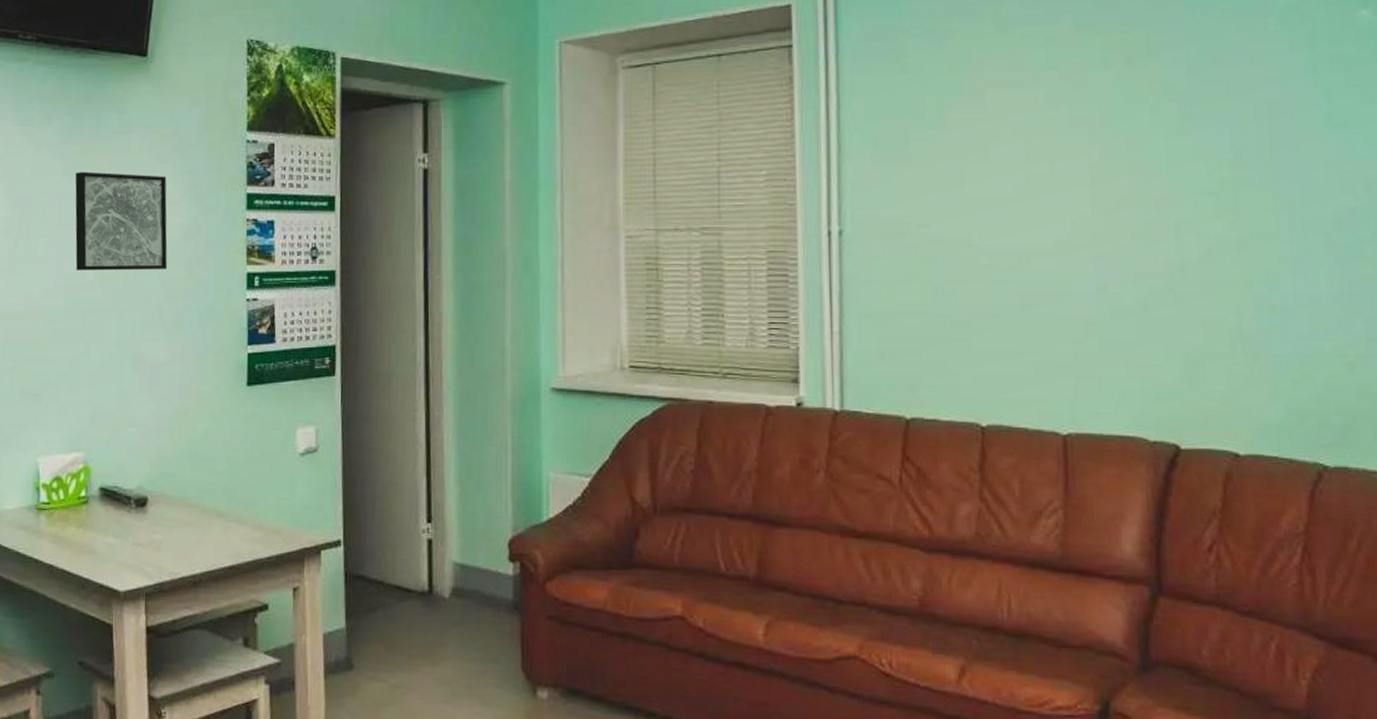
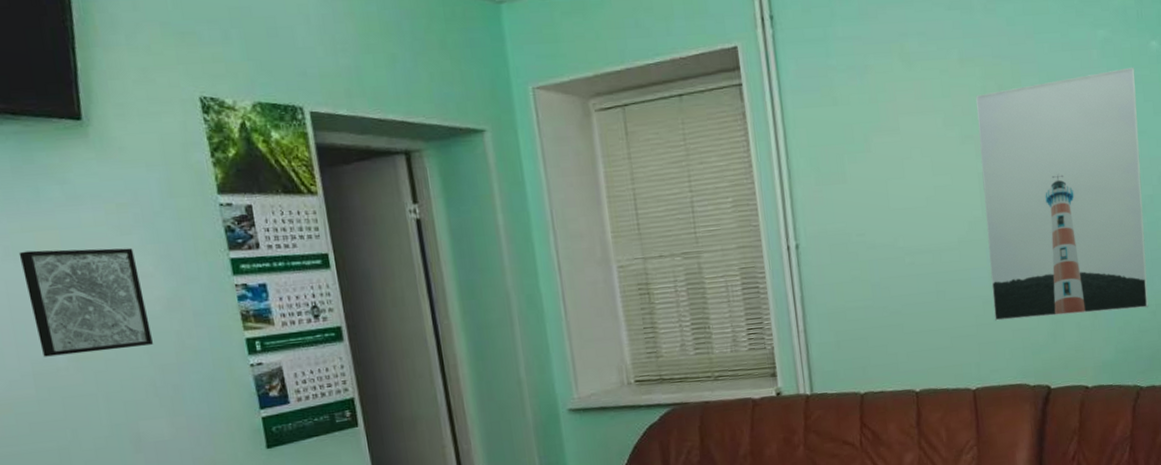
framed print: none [1093,42,1343,359] -> present [976,67,1149,321]

